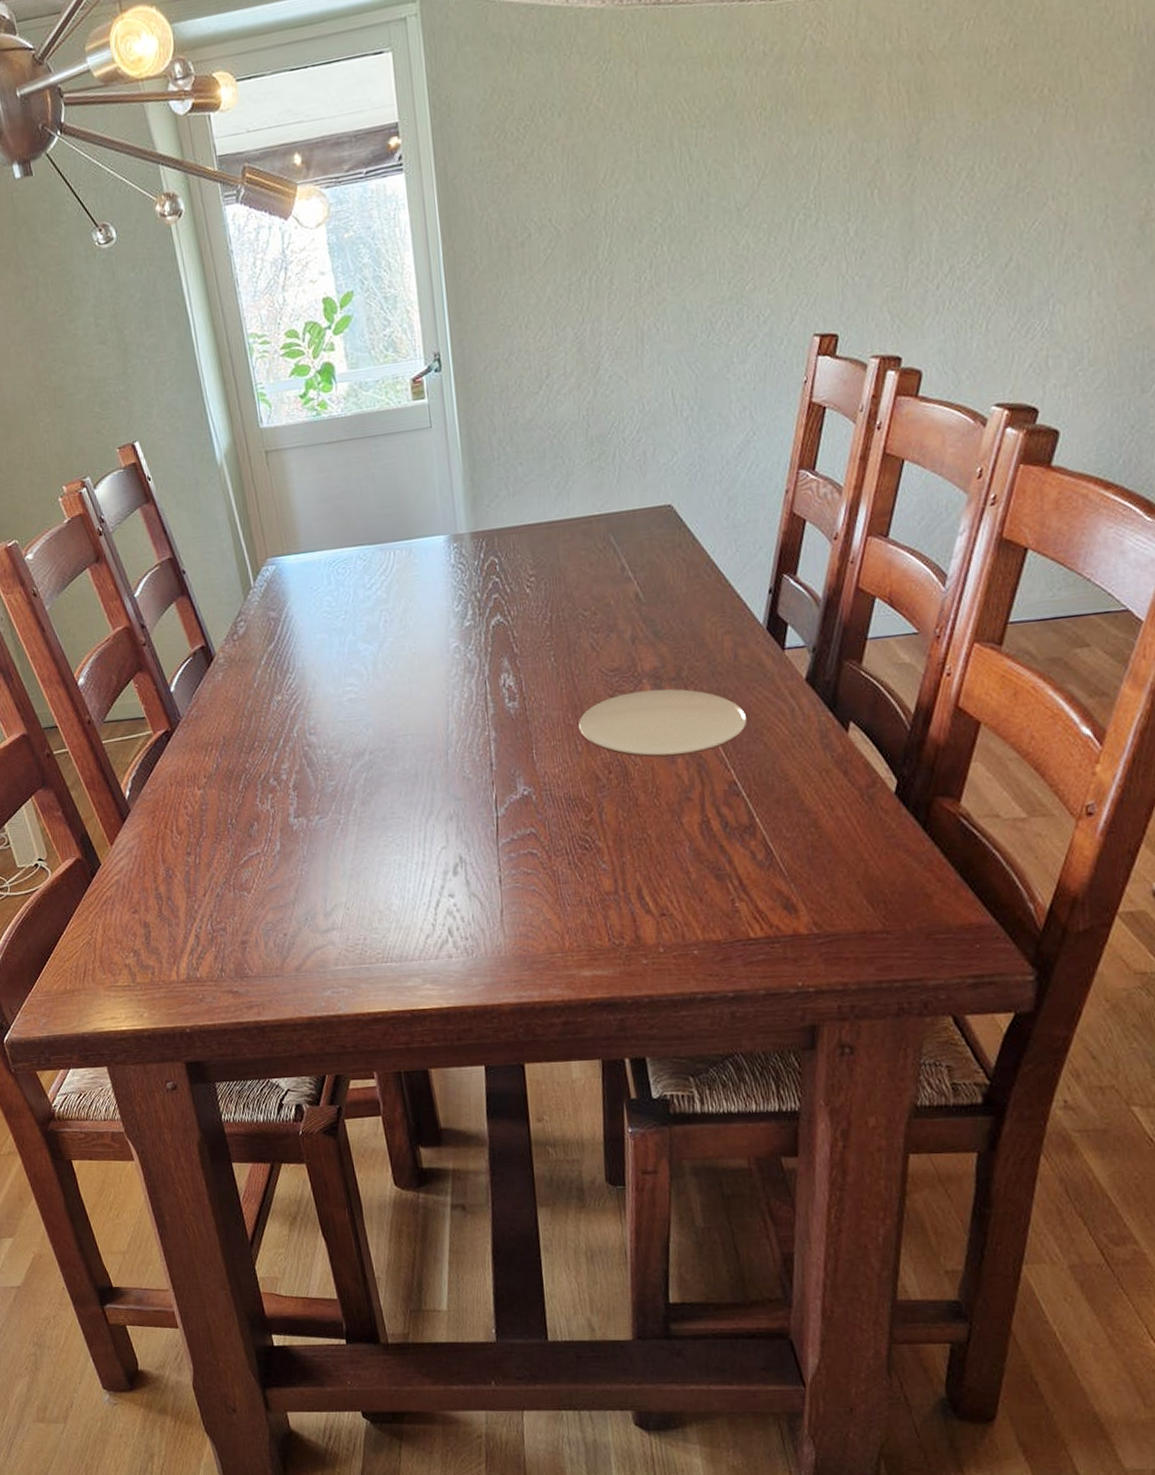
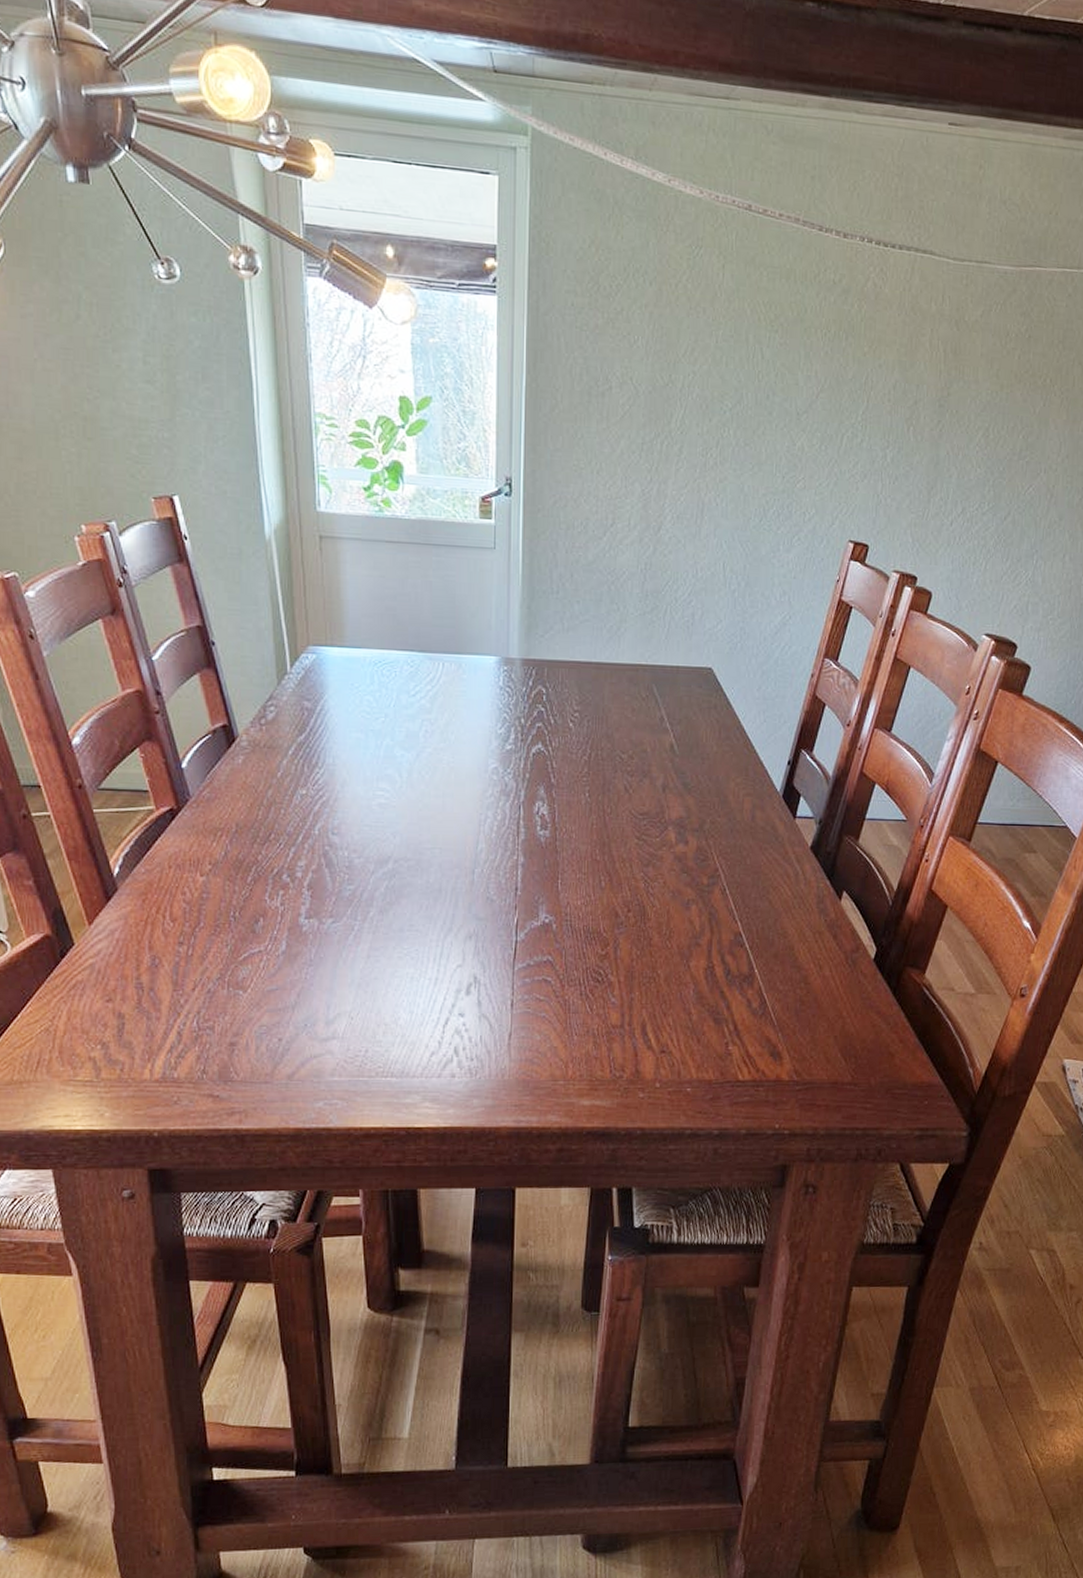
plate: present [578,688,748,758] -> none [605,837,757,904]

